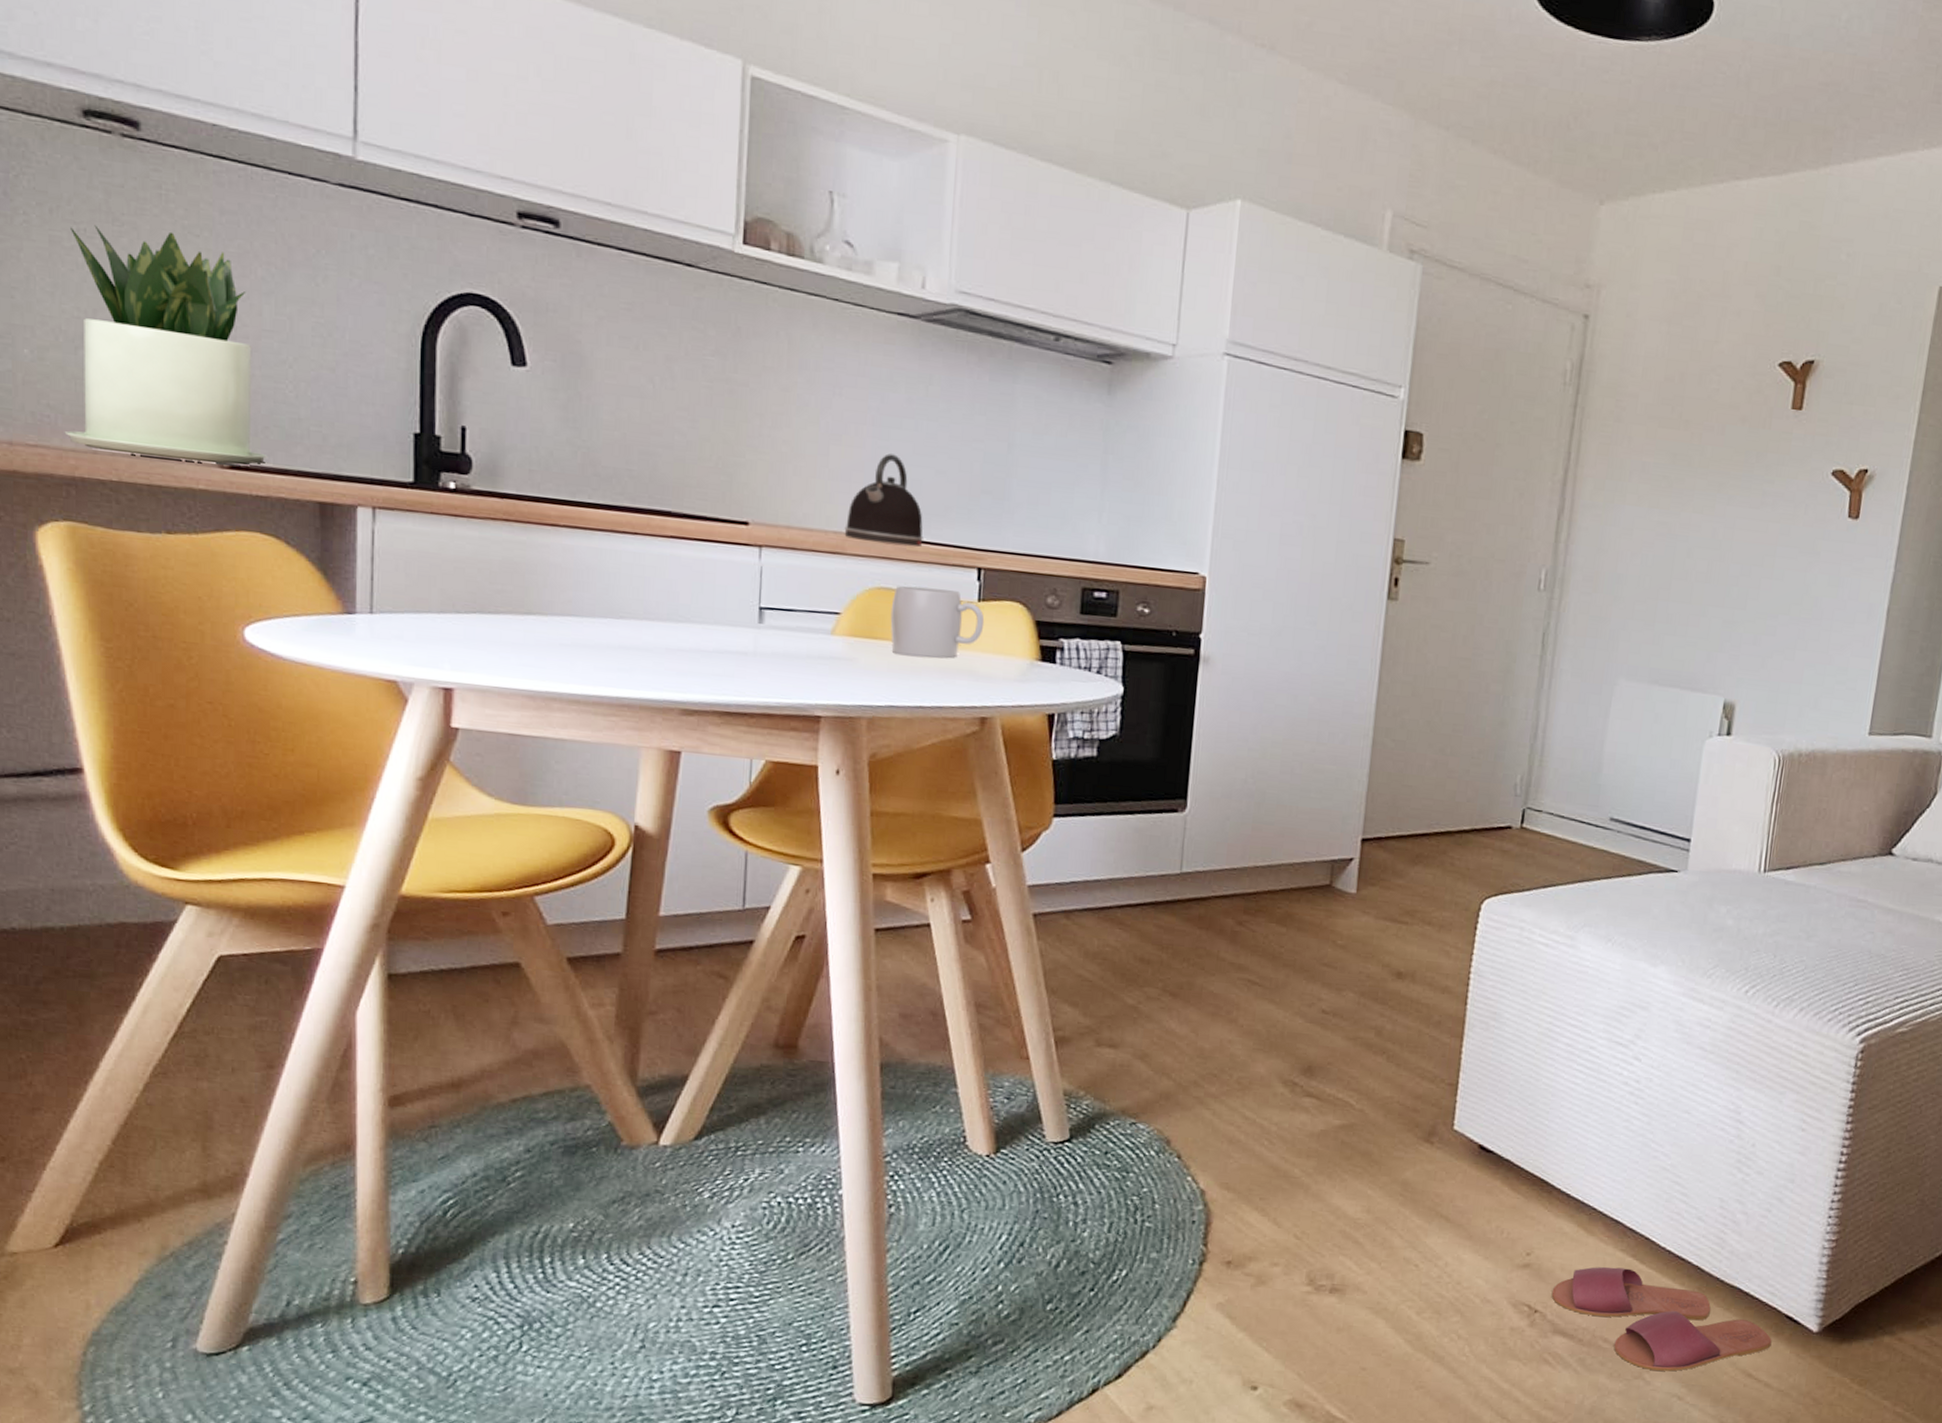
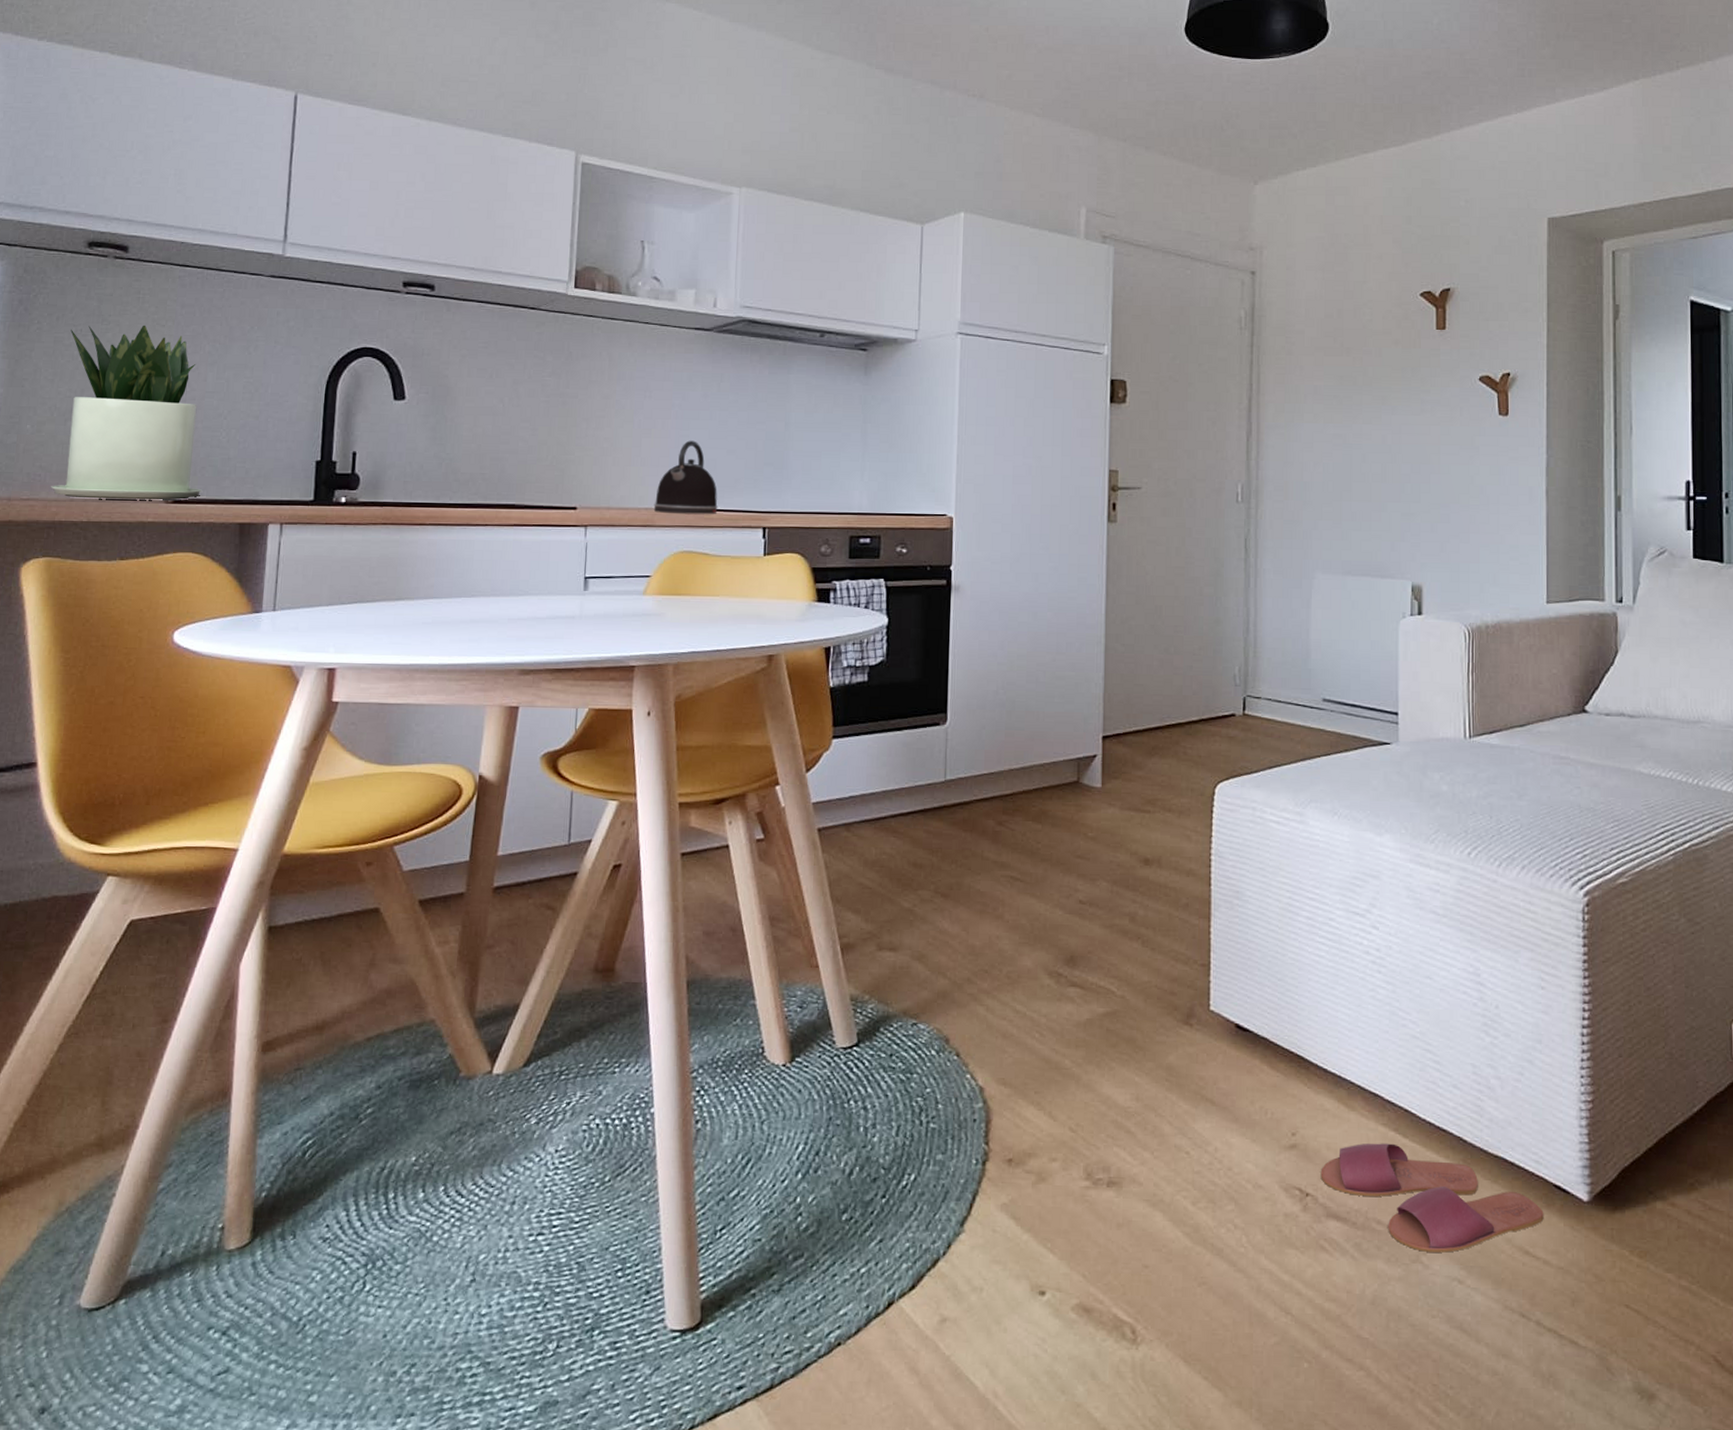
mug: present [890,585,985,659] -> none [691,548,770,608]

